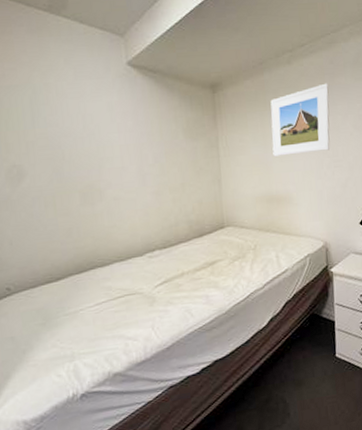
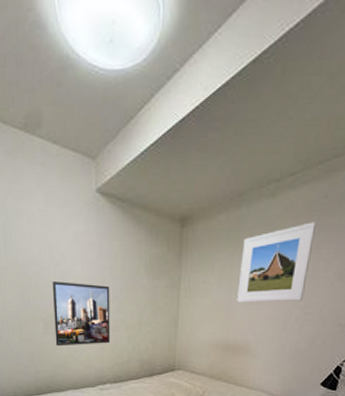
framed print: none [87,150,155,218] -> present [52,281,111,346]

